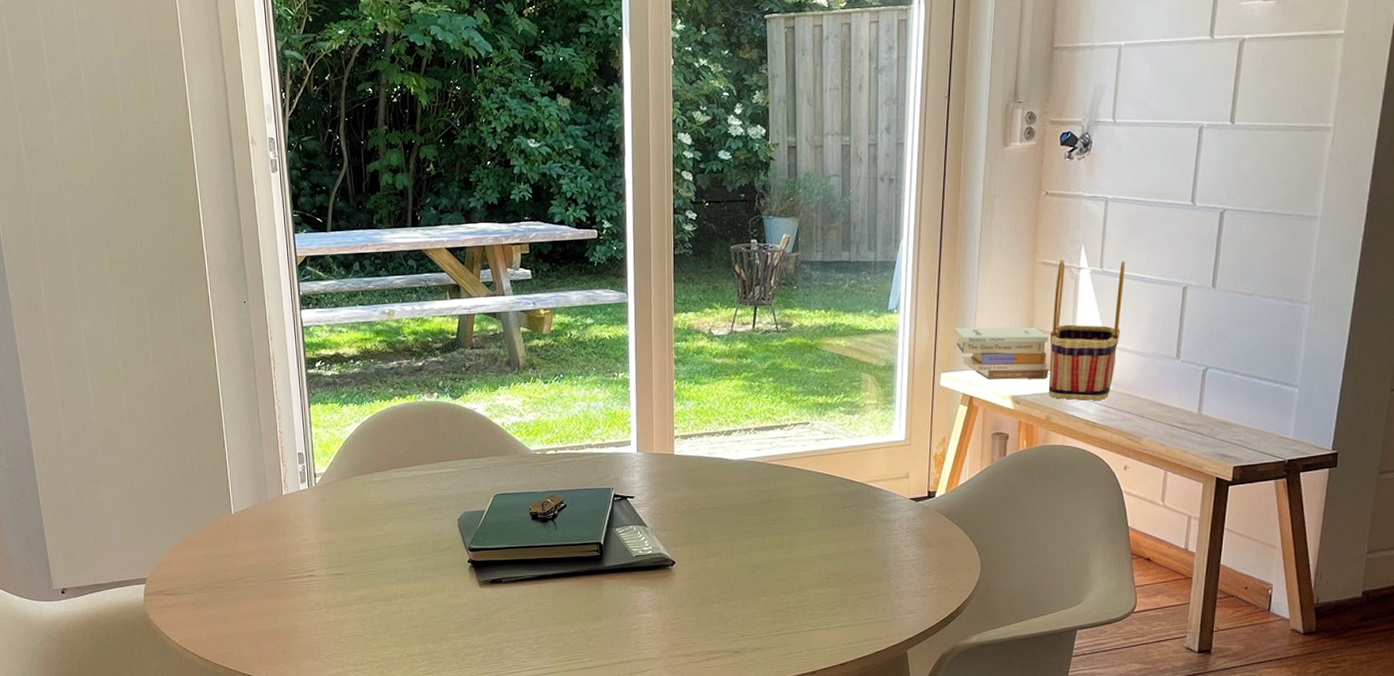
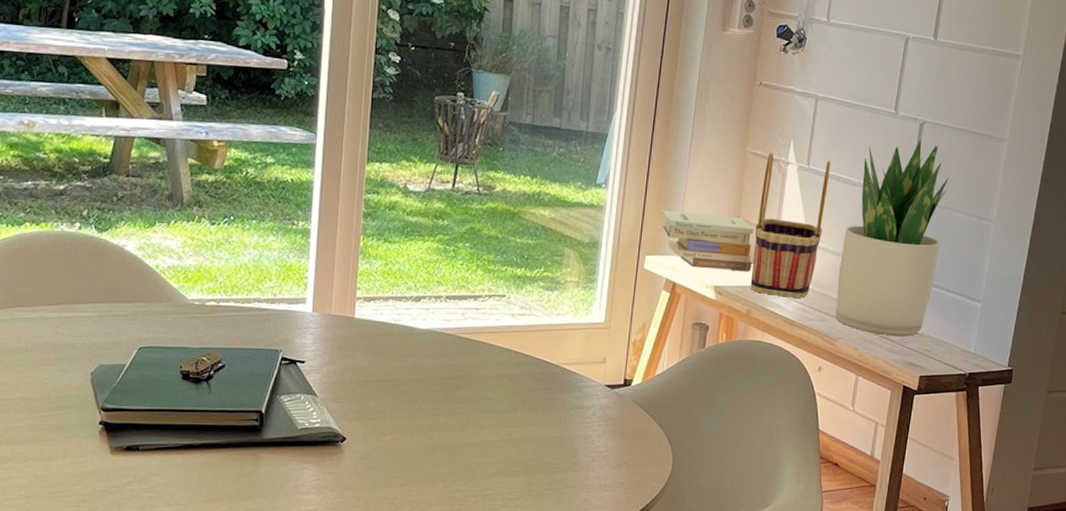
planter: none [1139,229,1256,429] -> present [835,140,949,336]

